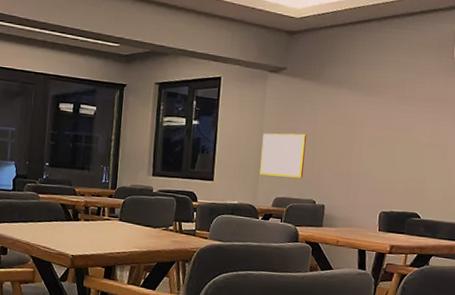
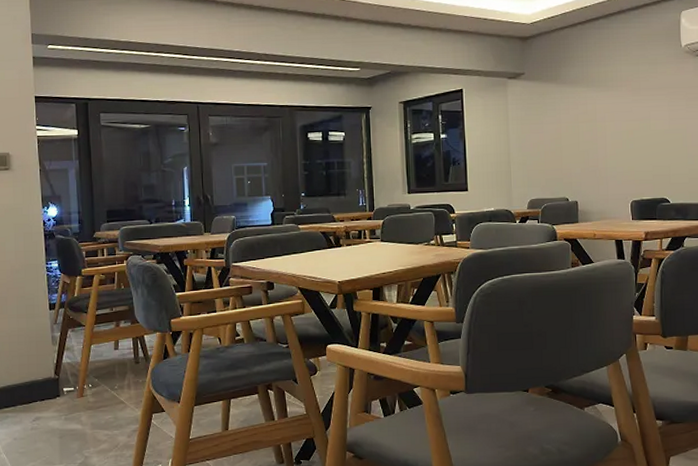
writing board: present [259,133,306,178] -> none [510,134,553,179]

